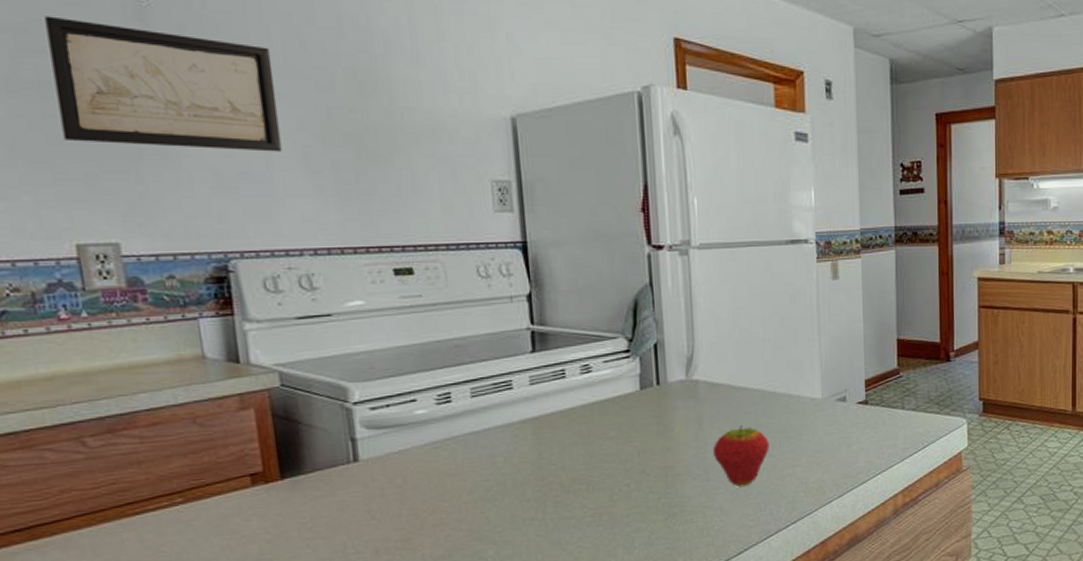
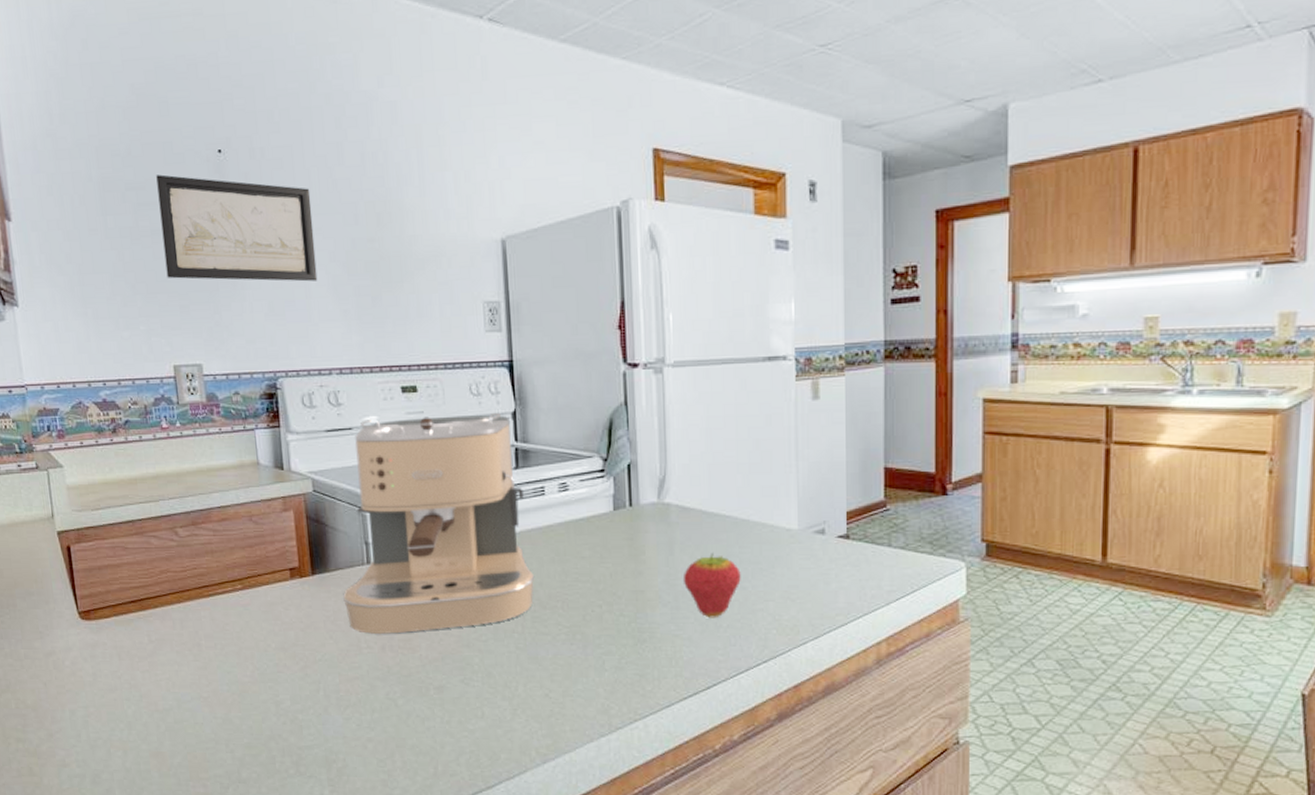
coffee maker: none [323,295,557,538] -> present [343,412,535,634]

